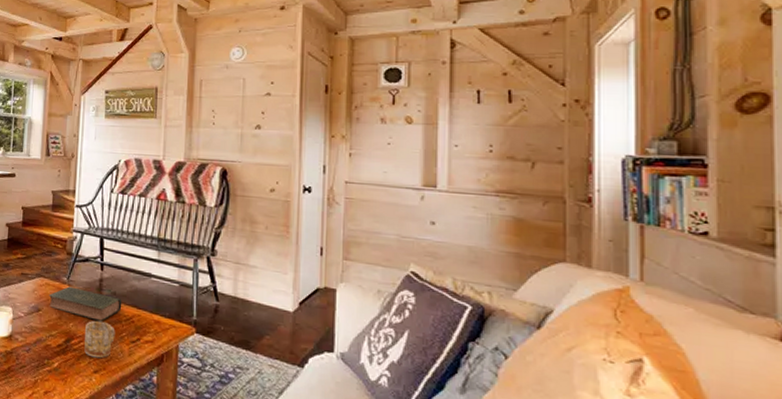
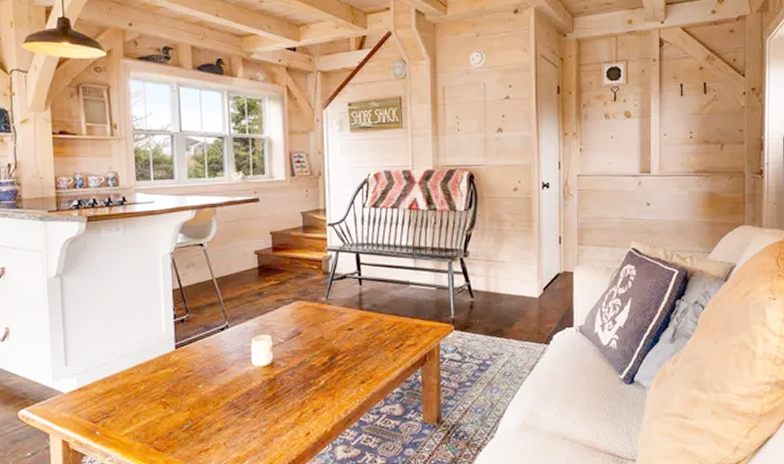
book: present [48,286,122,322] -> none [308,305,383,335]
mug: present [84,320,116,359] -> none [349,333,379,369]

